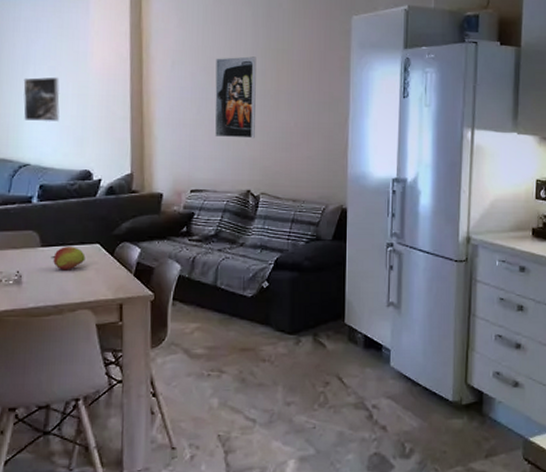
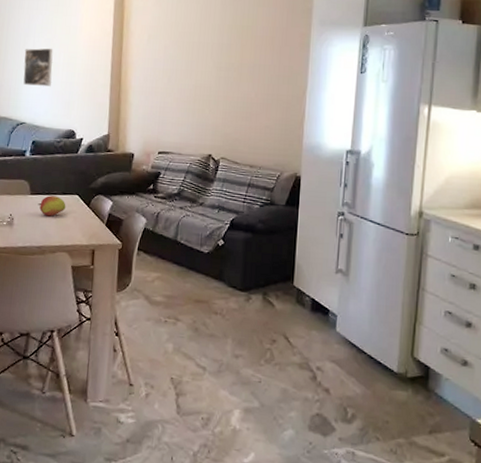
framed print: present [214,56,256,139] -> none [183,32,223,107]

